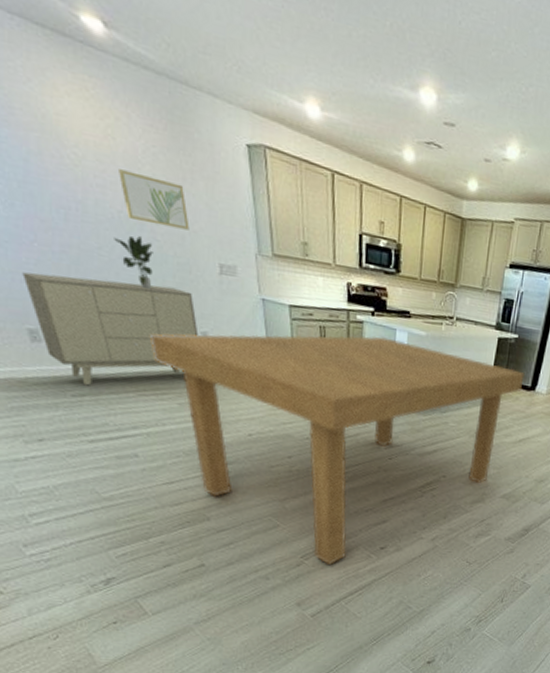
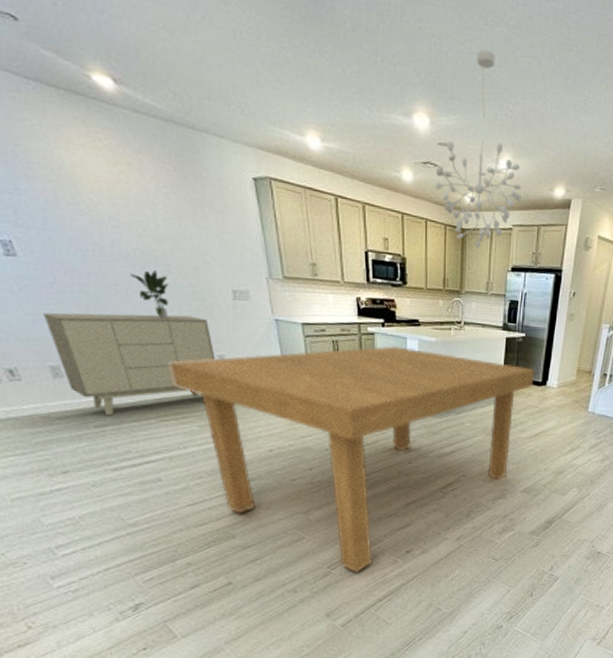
wall art: present [119,169,190,230] -> none [133,210,202,261]
chandelier: none [437,22,528,240] -> present [435,50,521,248]

